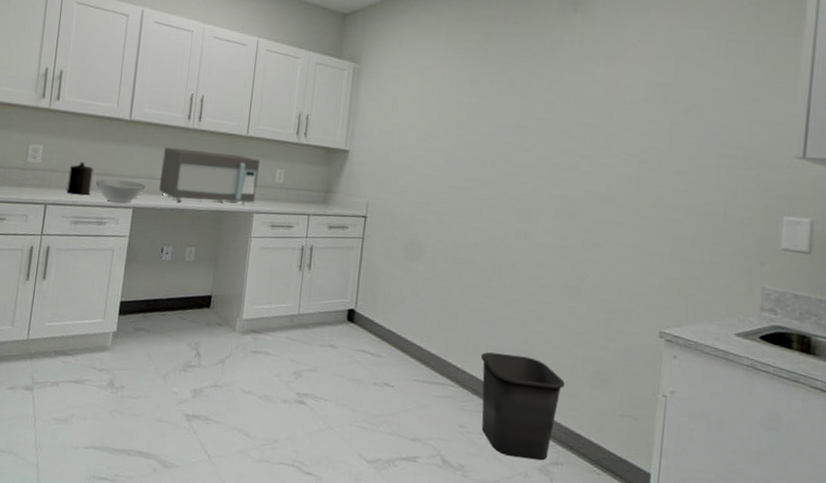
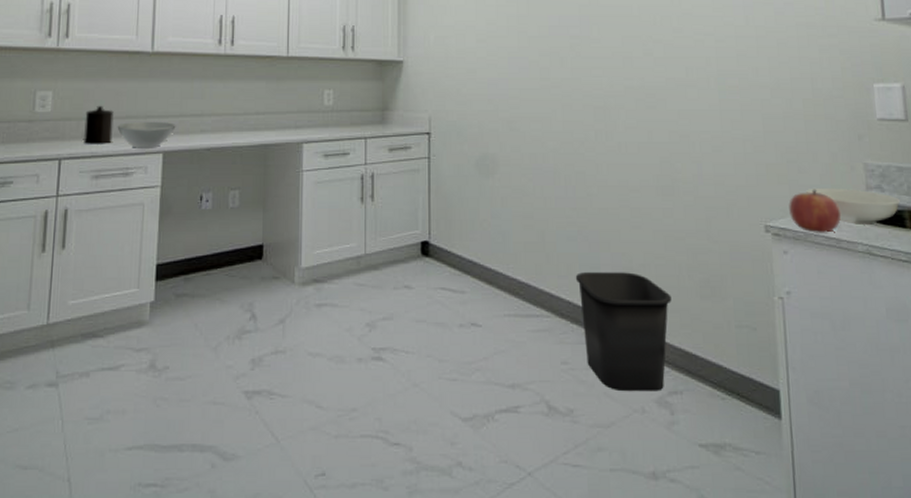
microwave: present [159,147,261,206] -> none [192,78,305,140]
fruit: none [684,305,732,345] -> present [789,189,841,233]
bowl: none [702,304,791,342] -> present [805,187,900,225]

